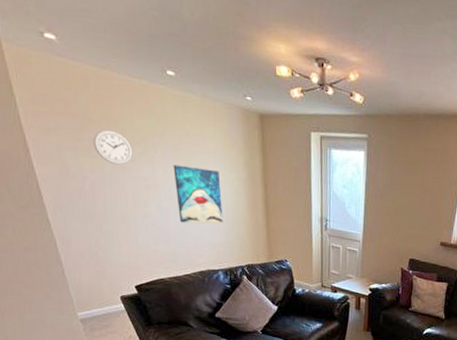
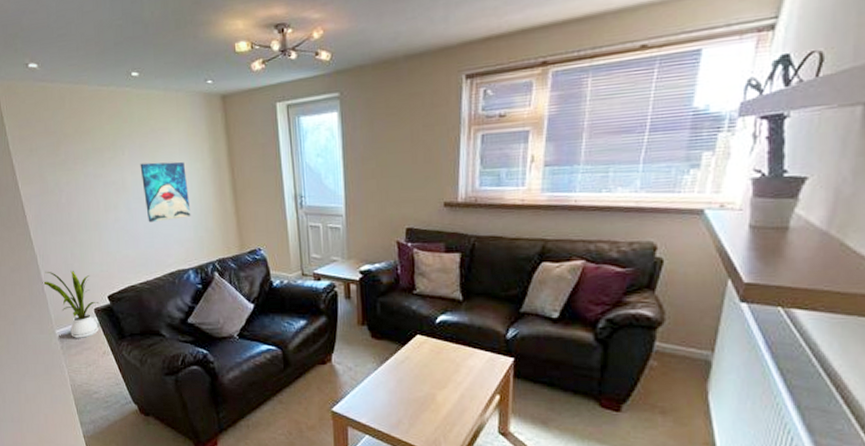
house plant: none [62,255,126,322] -> present [42,271,100,338]
wall clock: present [93,129,133,165] -> none [69,140,103,174]

